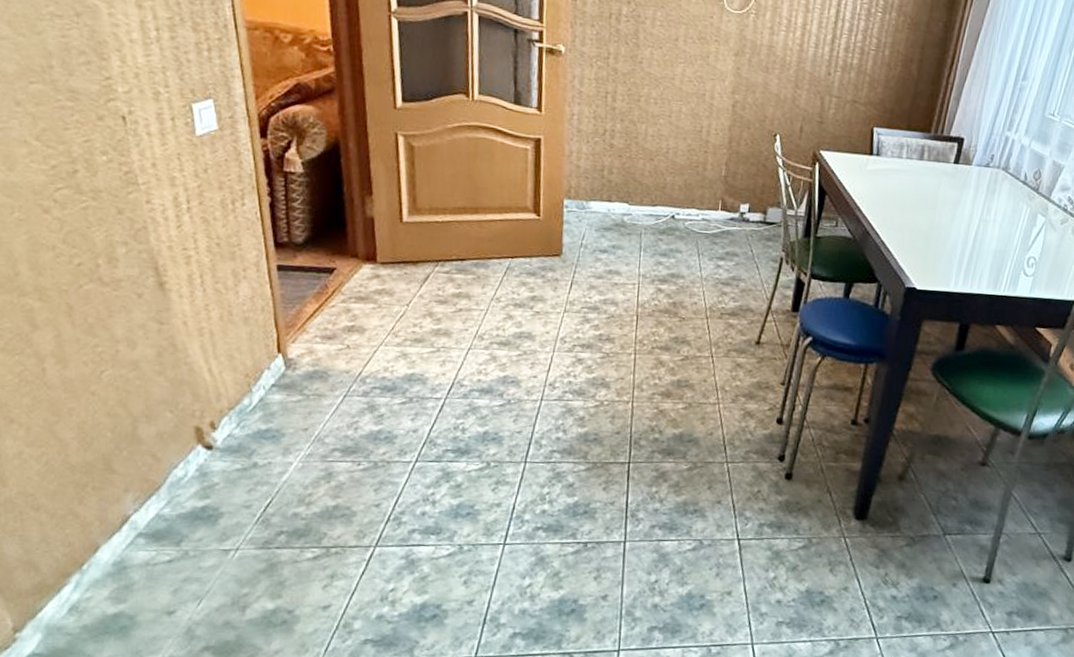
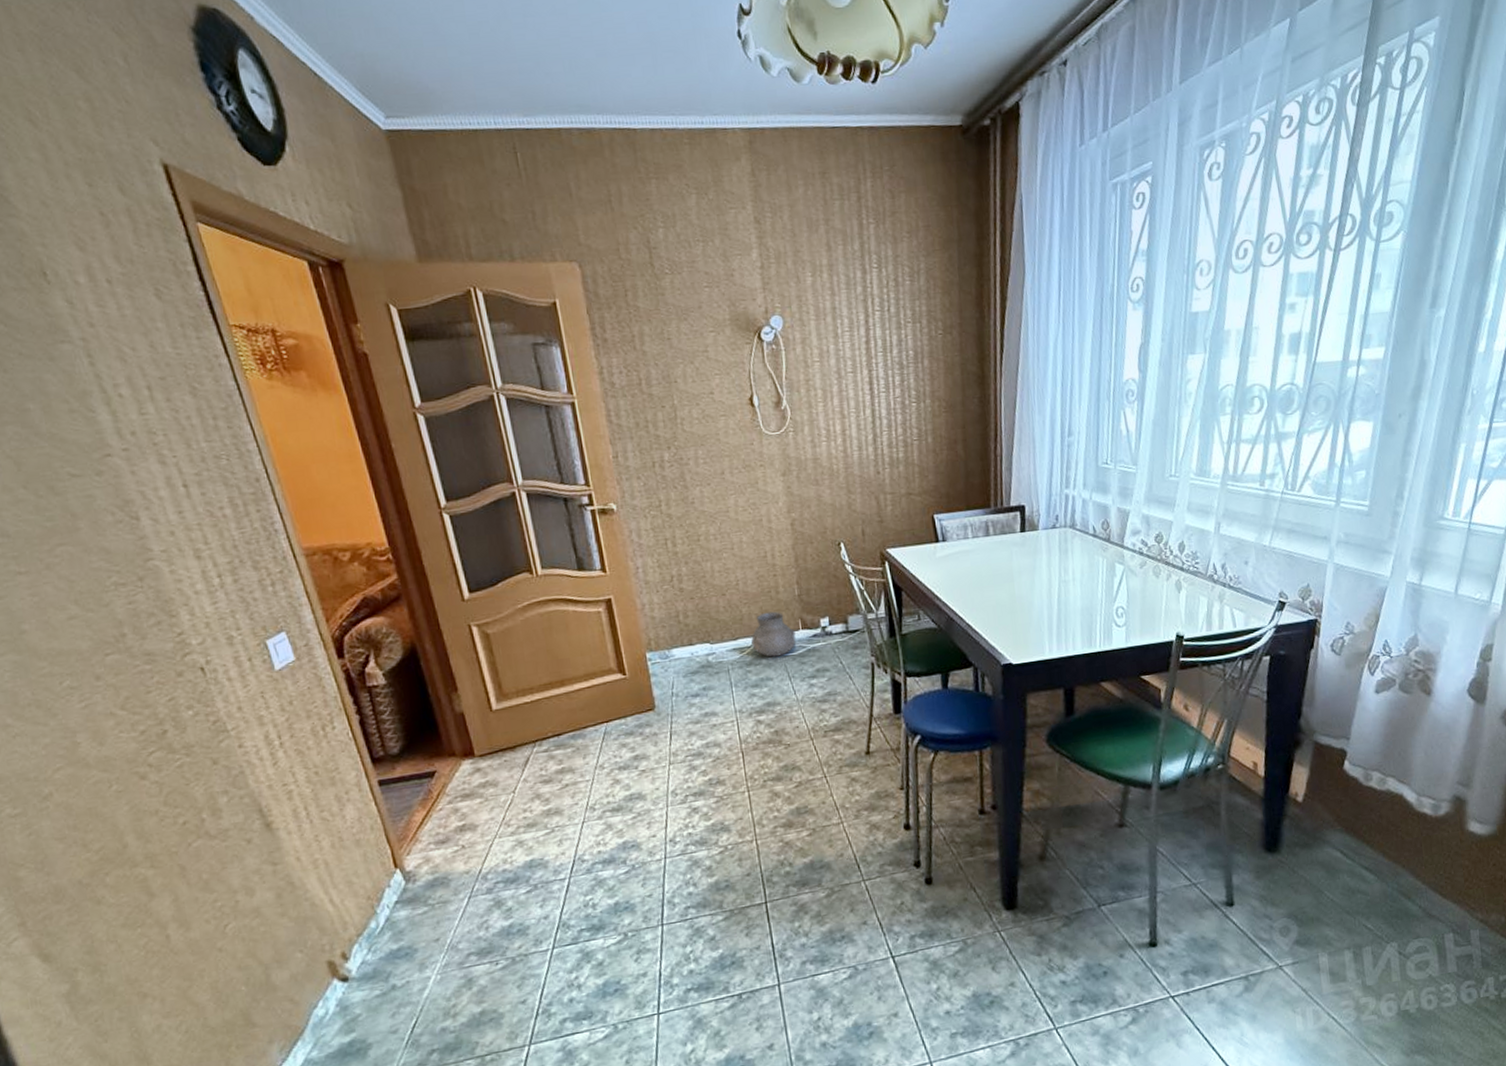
vase: none [669,186,714,232] -> present [751,611,796,657]

